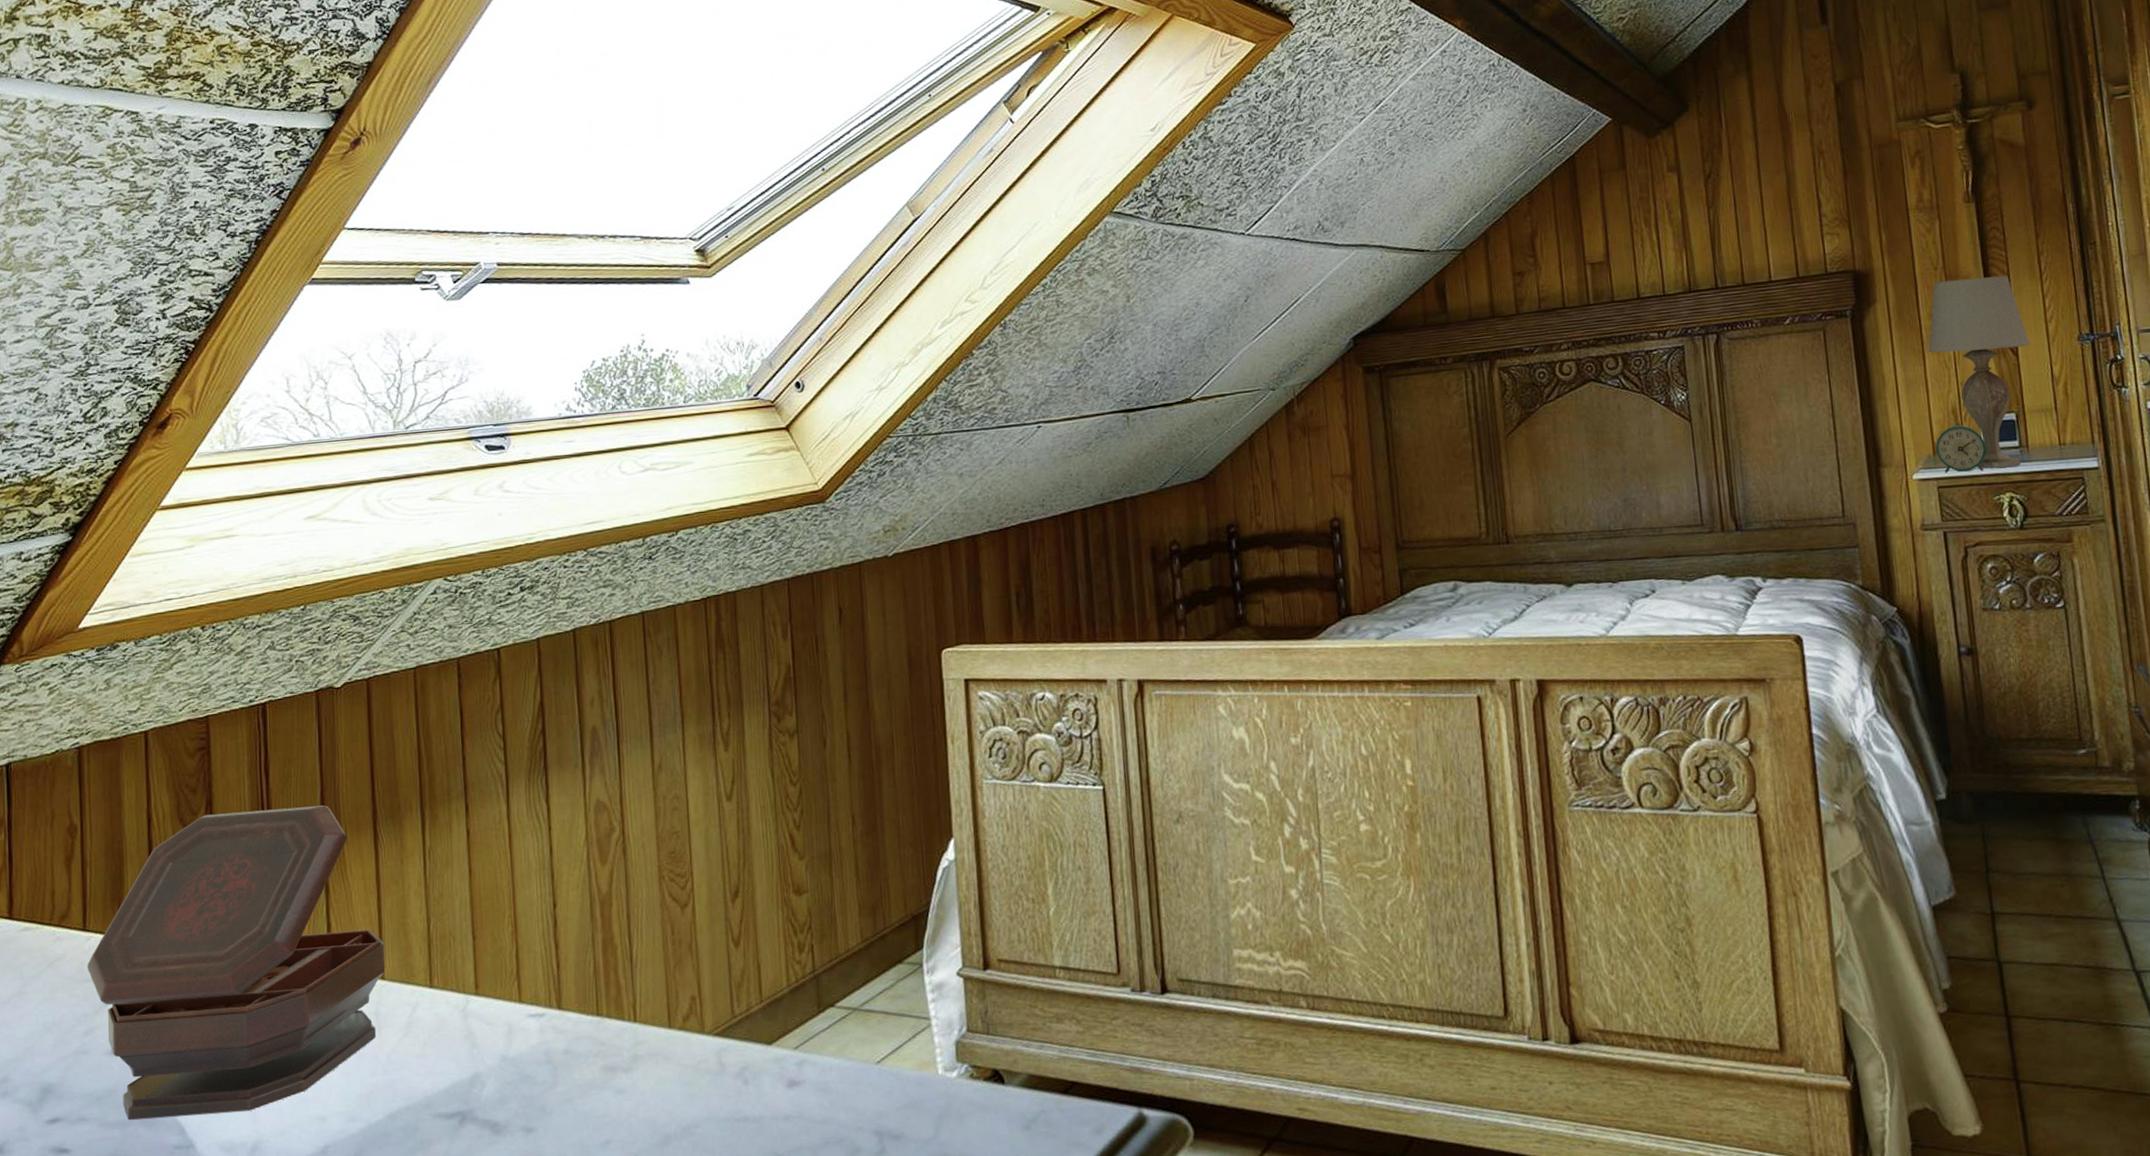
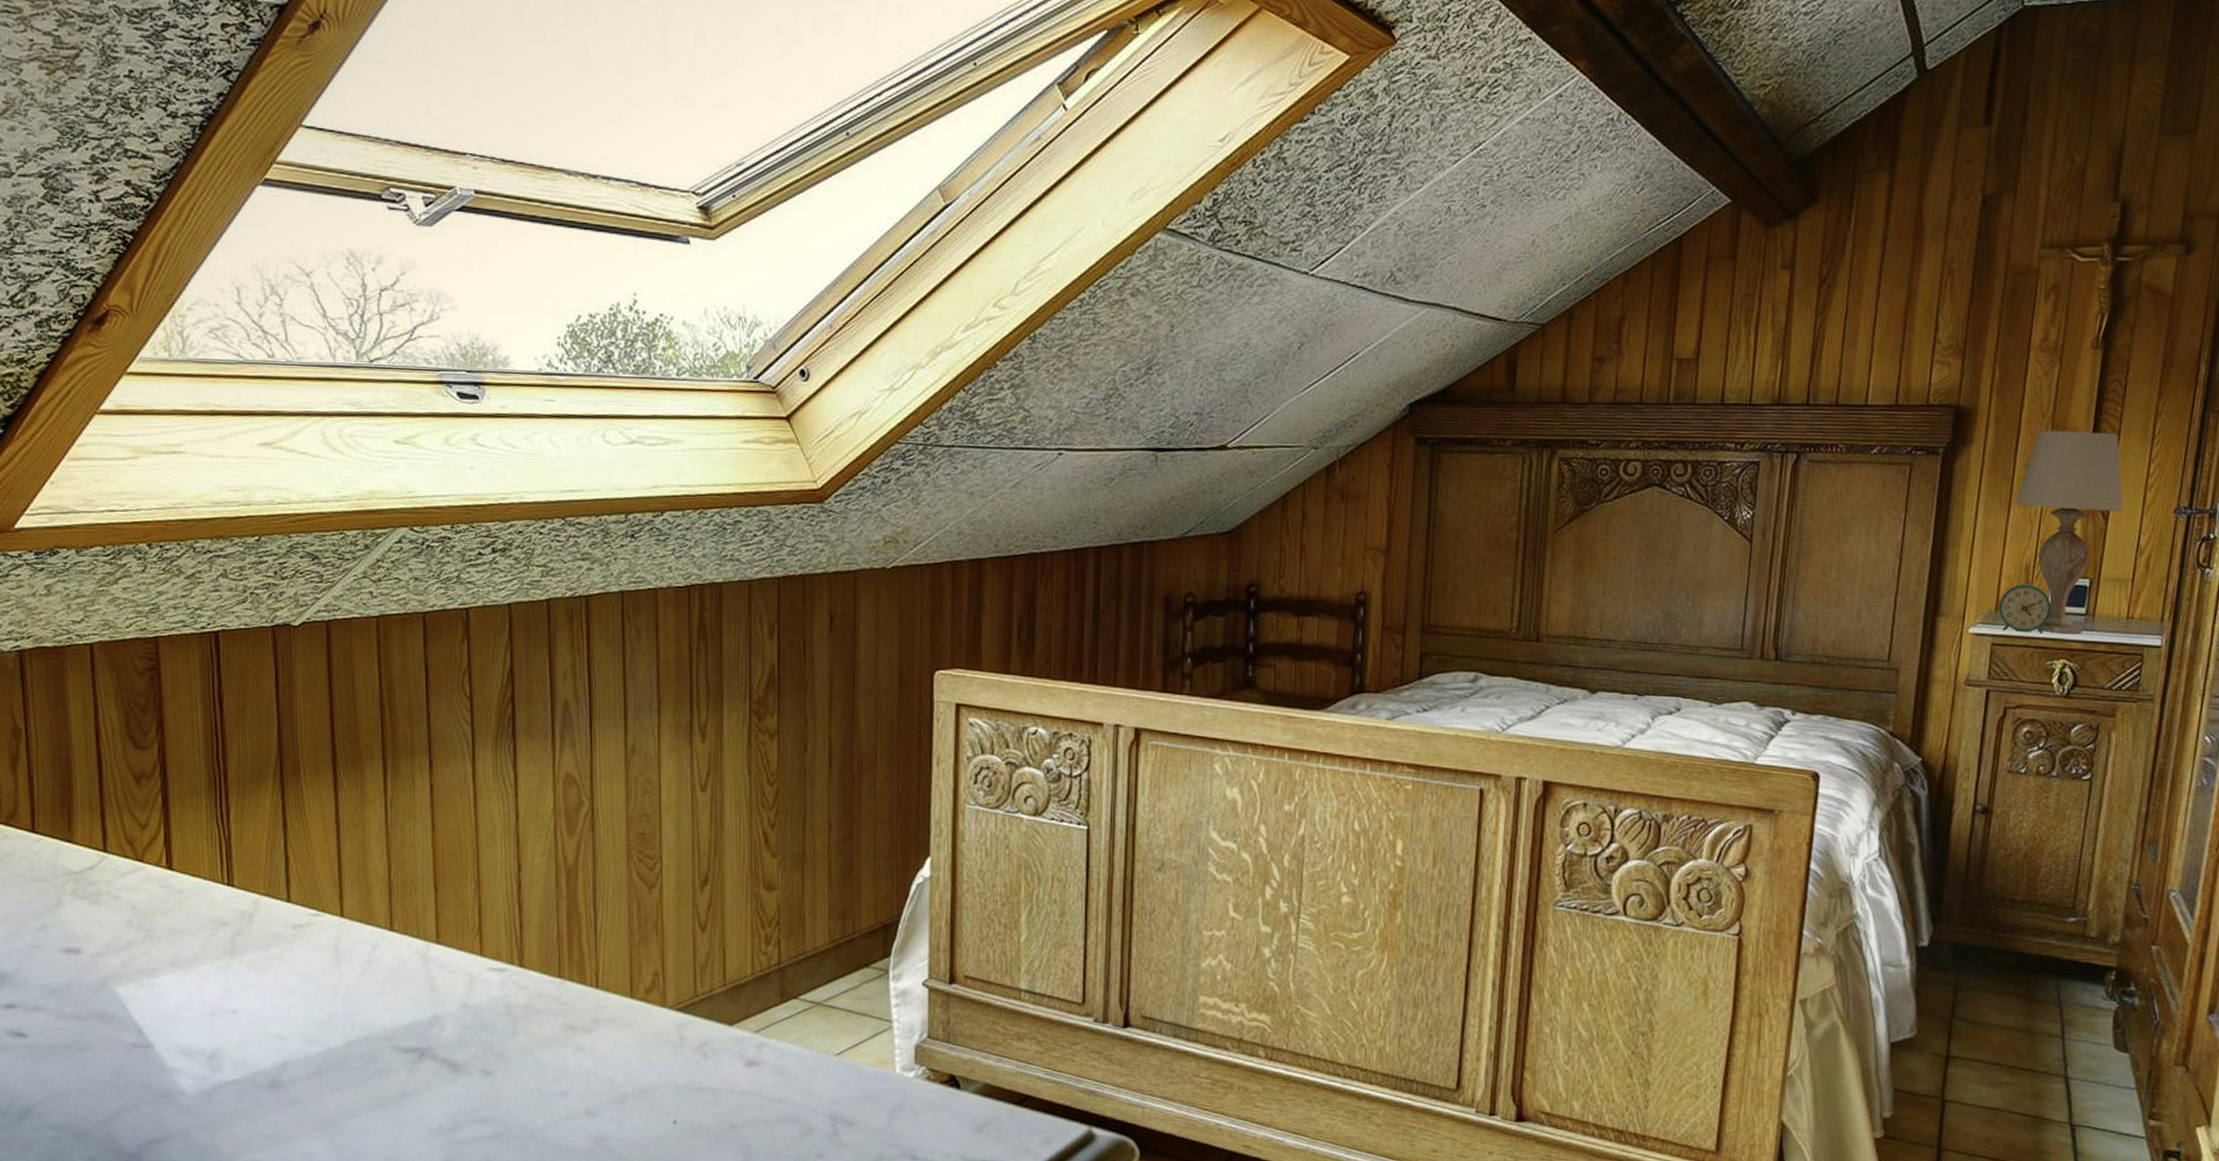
jewelry box: present [86,805,386,1120] -> none [37,735,345,1021]

